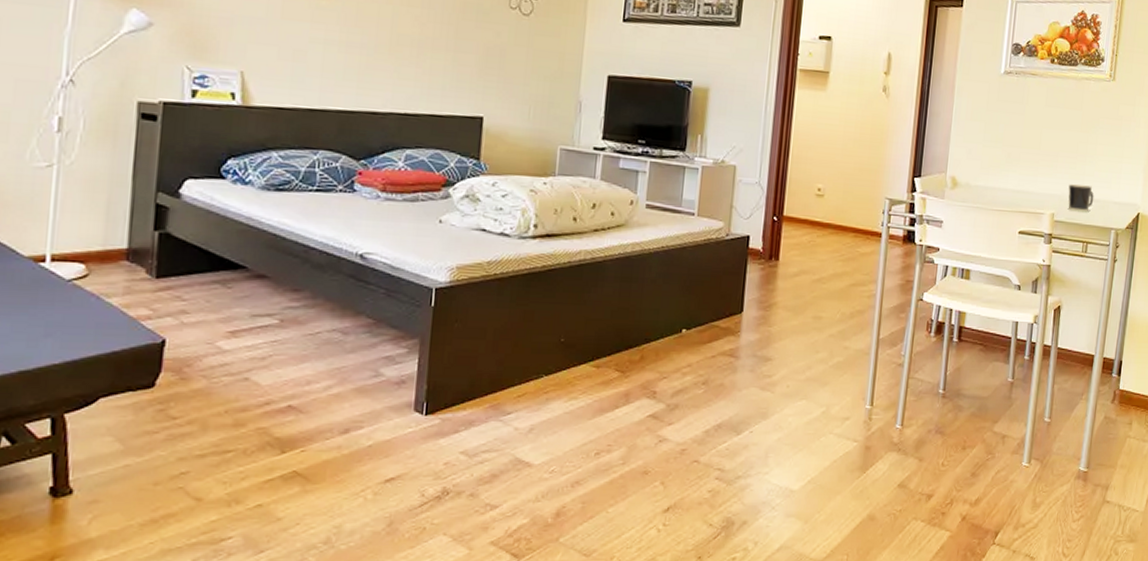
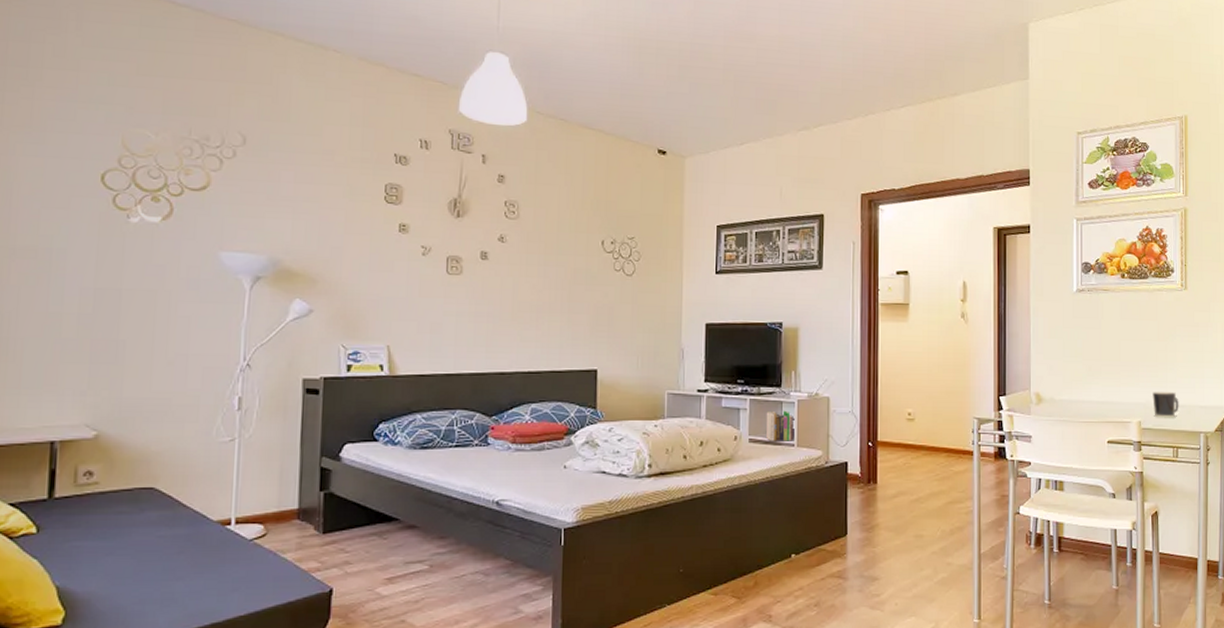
books: none [665,175,696,210] -> present [765,410,793,441]

